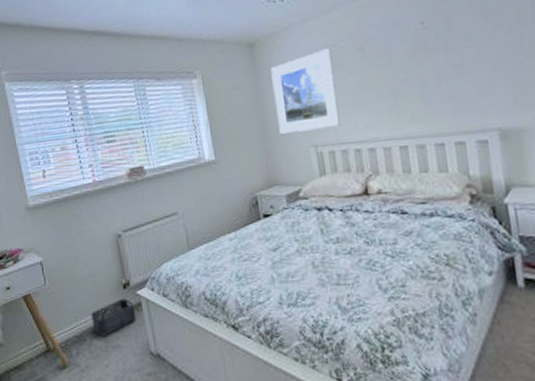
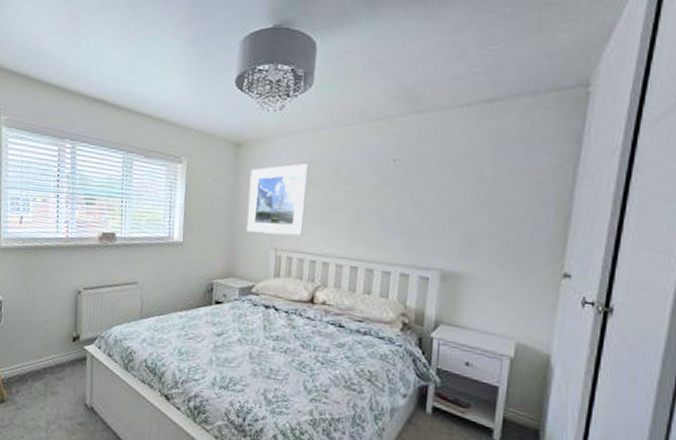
storage bin: present [91,298,137,336] -> none [36,349,80,381]

